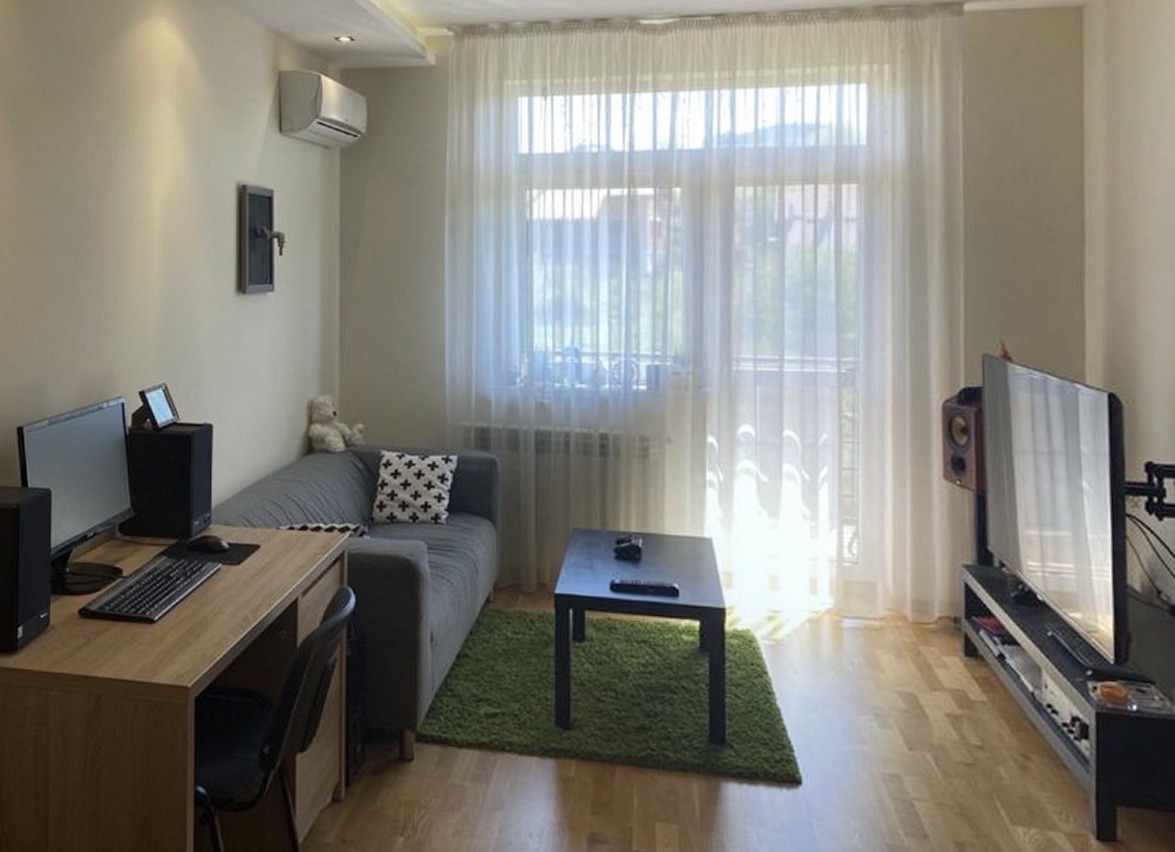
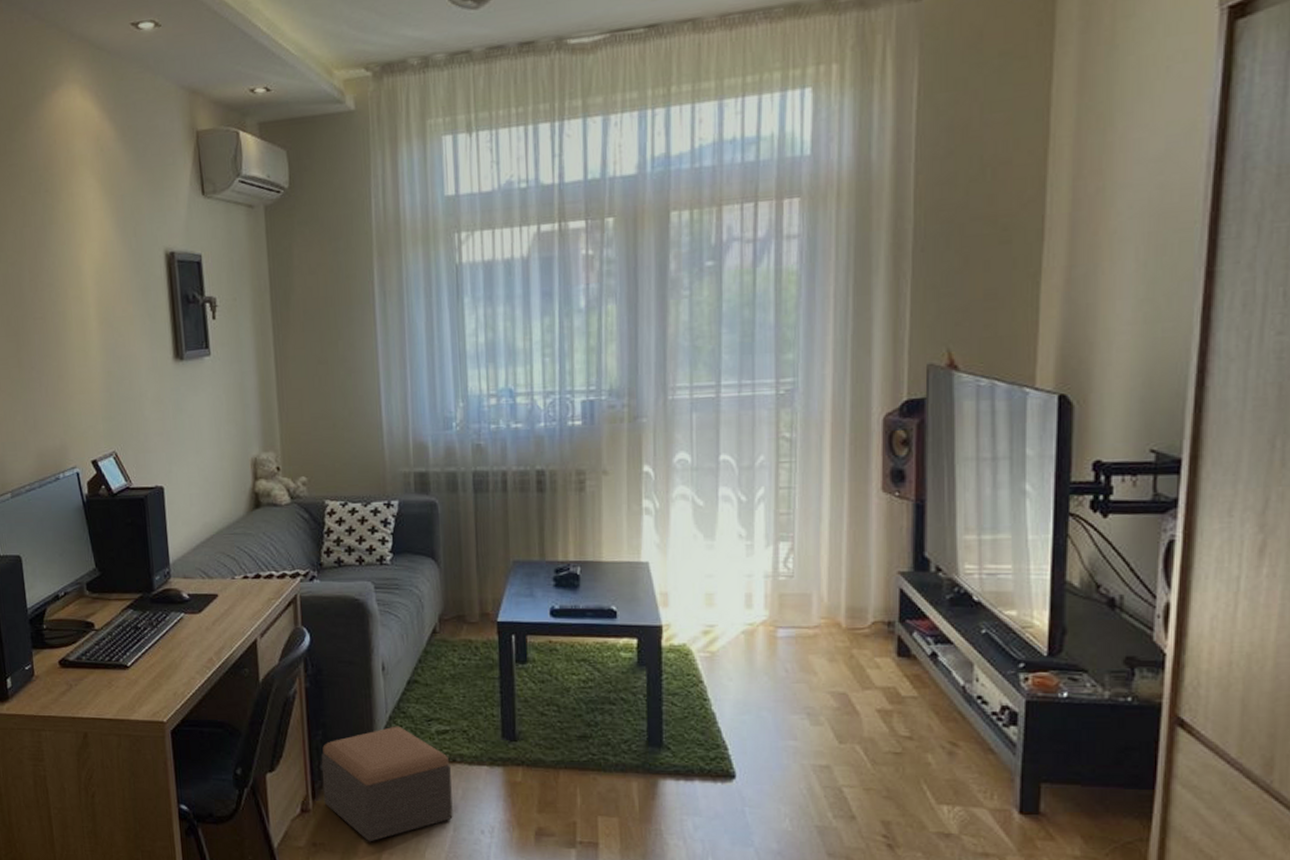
footstool: none [358,705,499,842] -> present [321,726,453,842]

